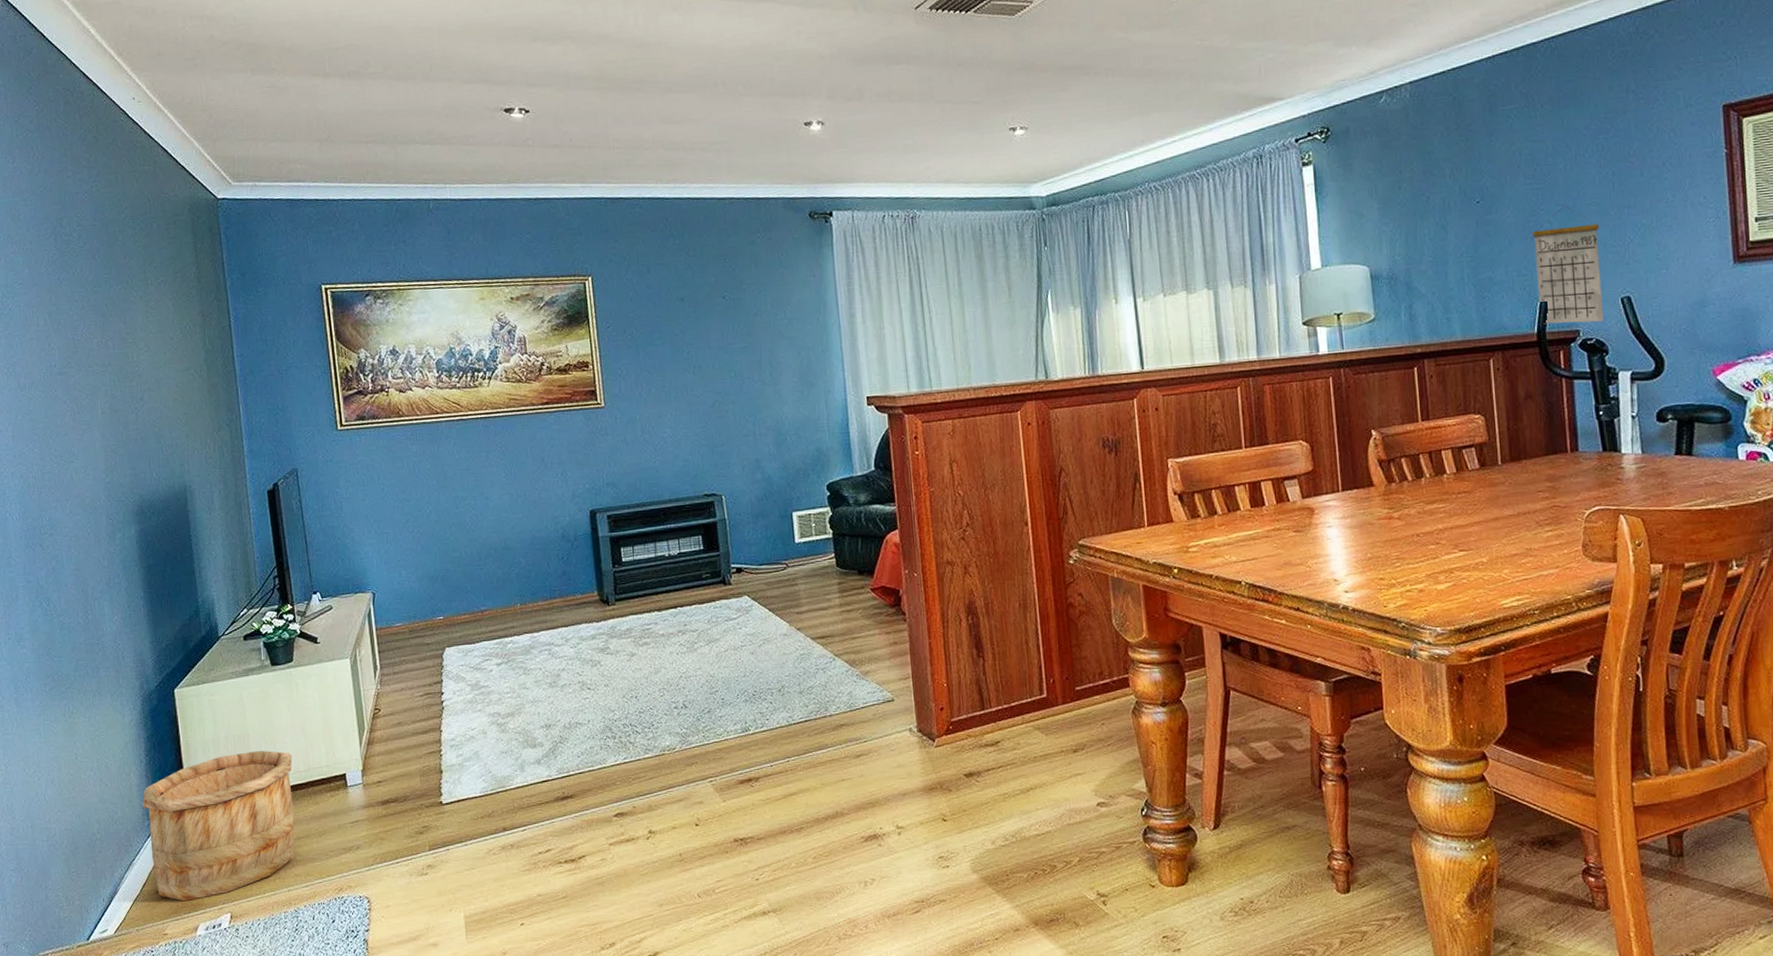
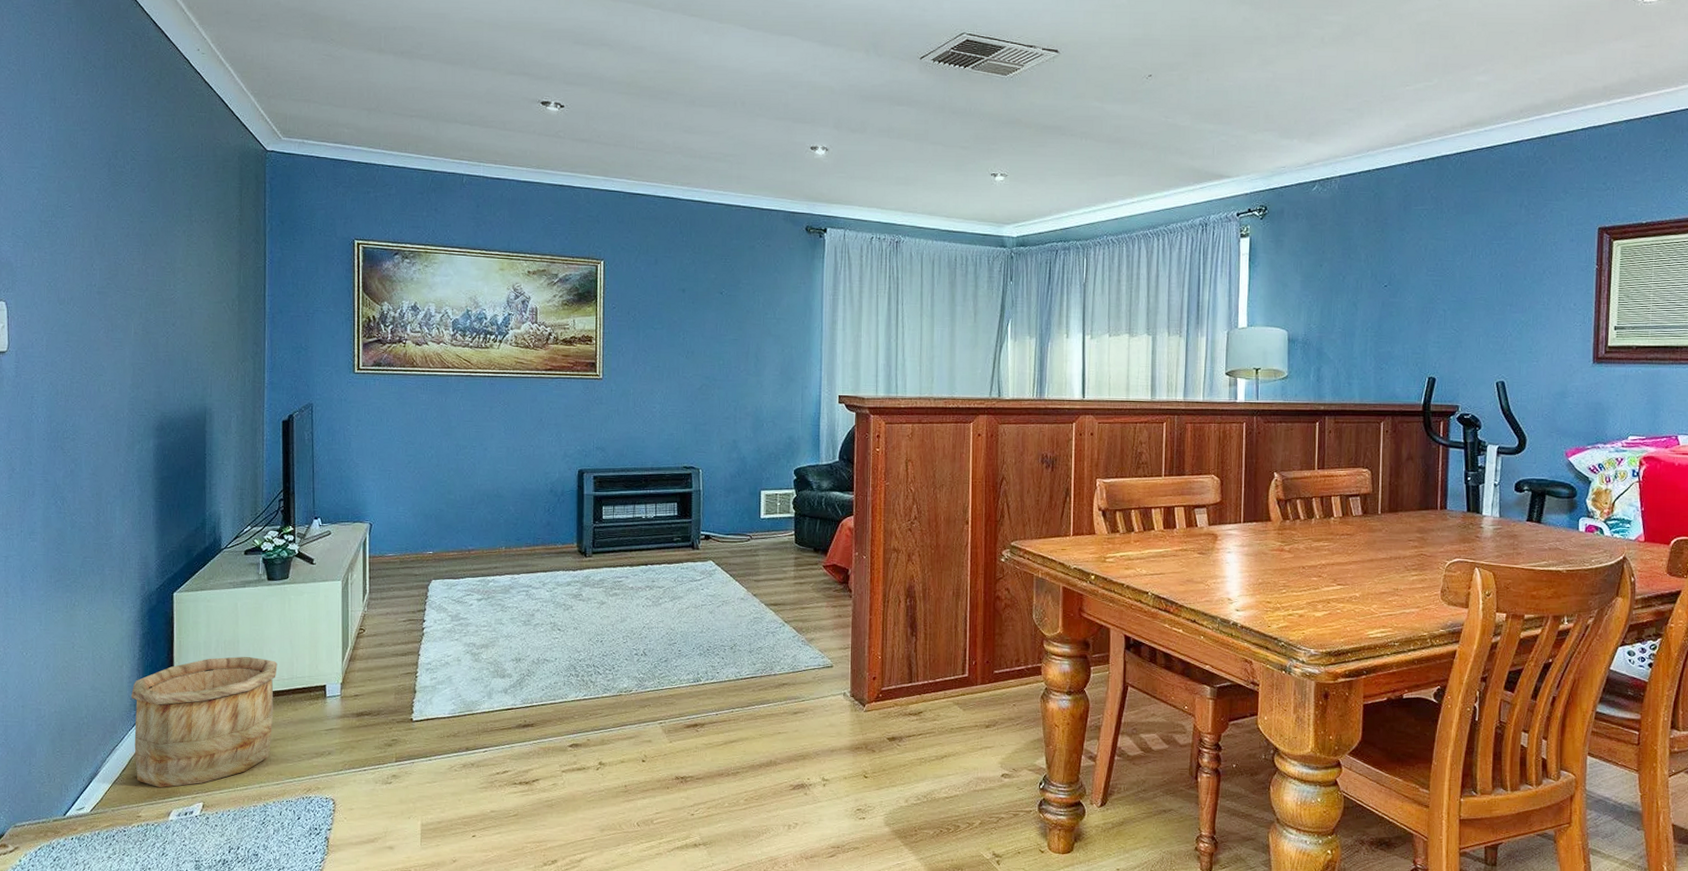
calendar: present [1533,205,1604,324] -> none [1428,297,1485,401]

